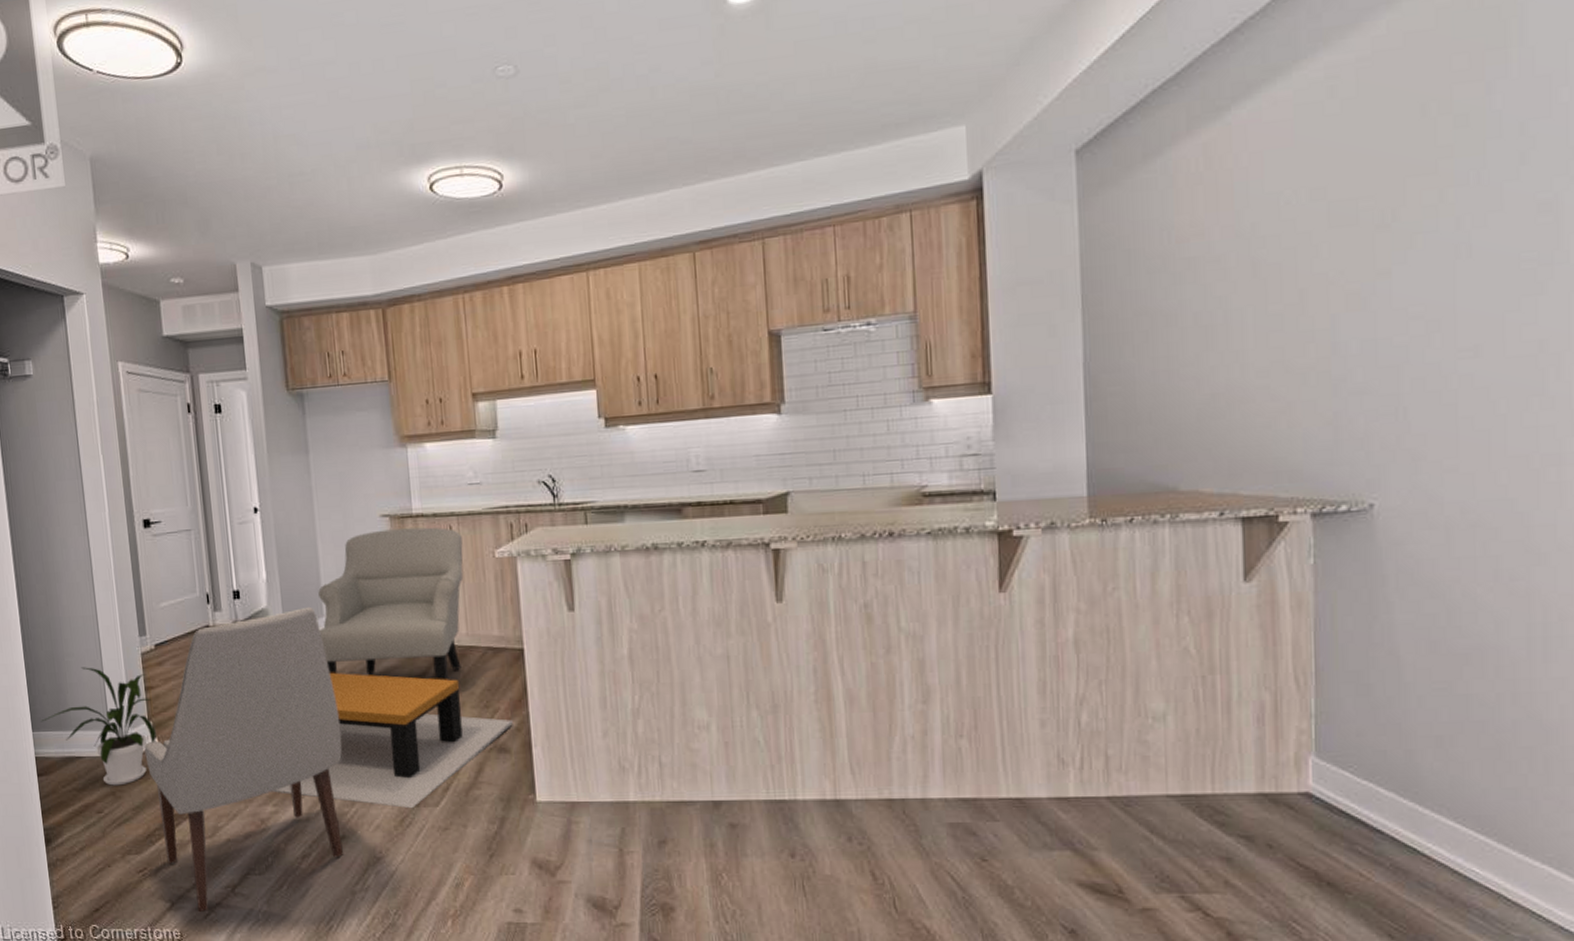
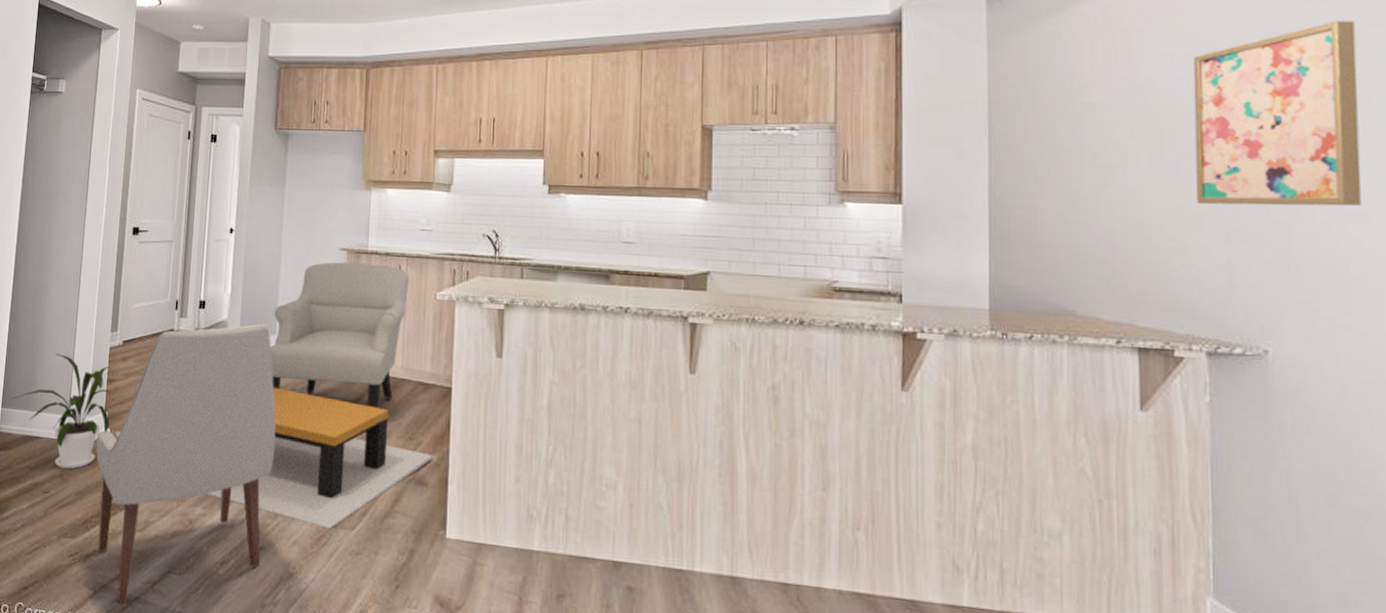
wall art: none [1300,132,1475,357] -> present [1193,20,1362,207]

